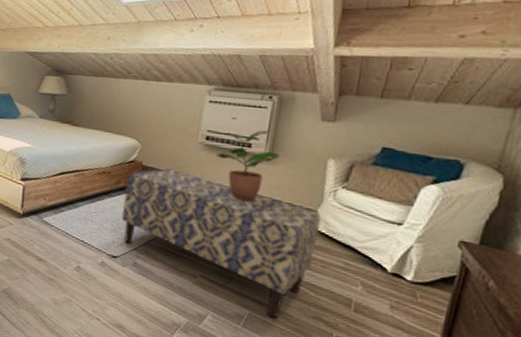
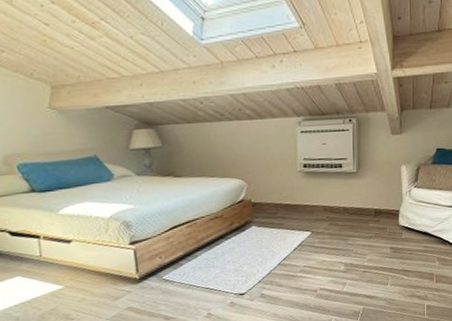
bench: present [122,168,321,319] -> none [239,200,404,306]
potted plant: present [216,130,279,201] -> none [315,149,365,215]

